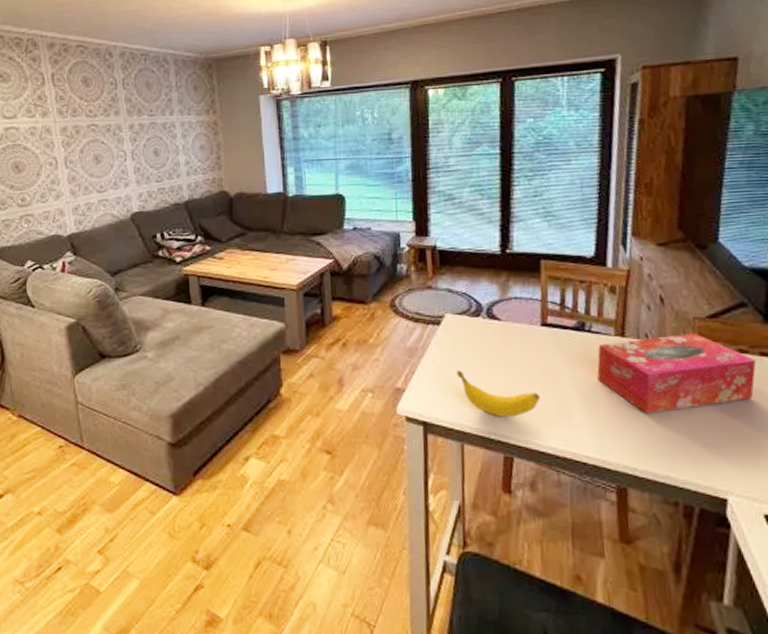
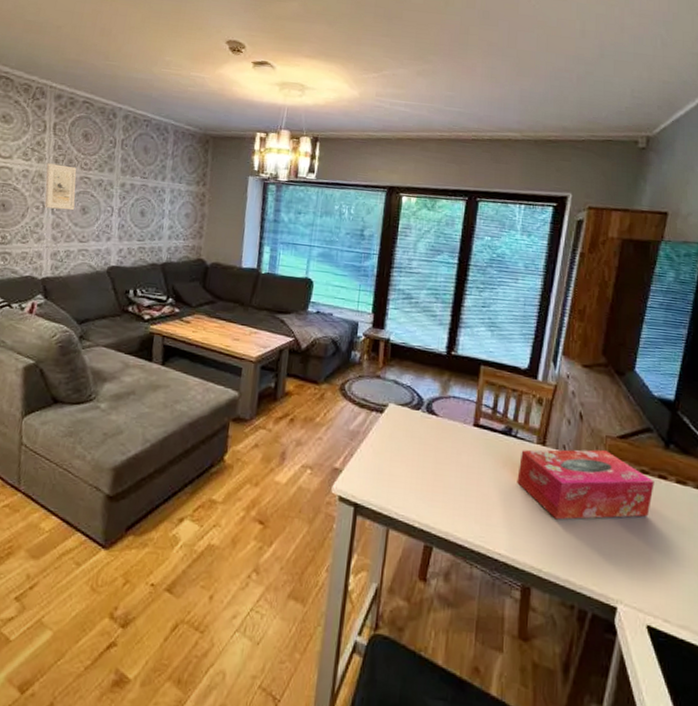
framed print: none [52,115,88,163] -> present [44,163,77,211]
banana: present [456,370,540,417] -> none [391,458,464,509]

